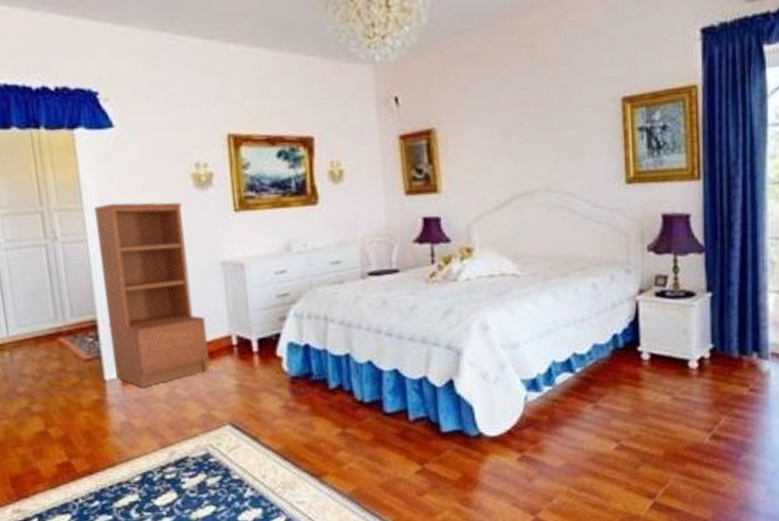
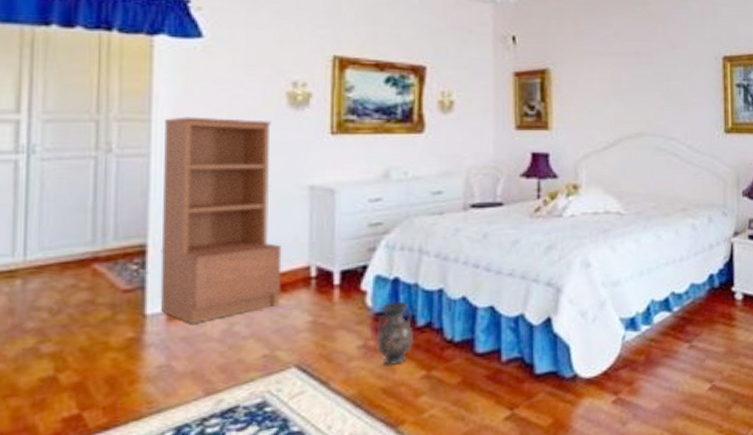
vase: none [294,366,328,423] -> present [375,301,413,365]

